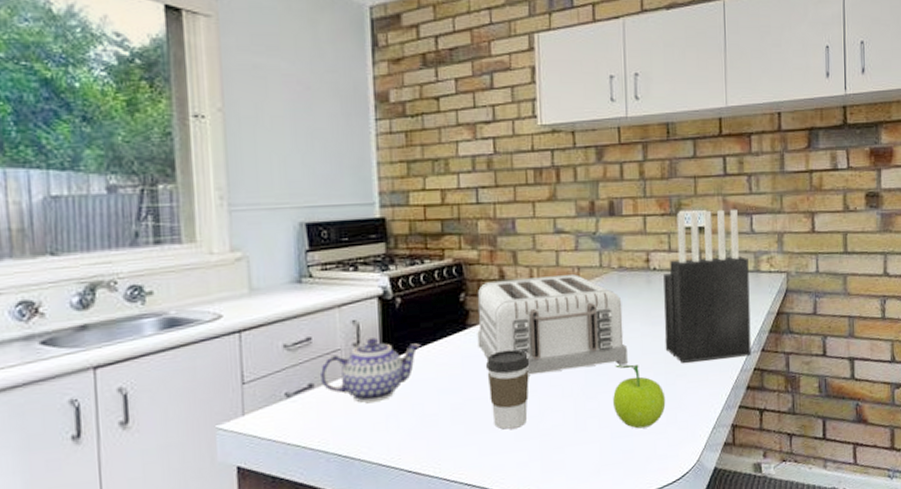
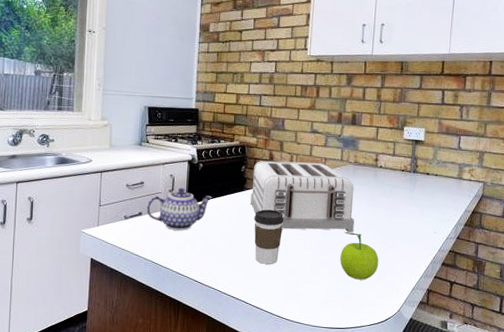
knife block: present [663,209,752,363] -> none [382,127,454,241]

